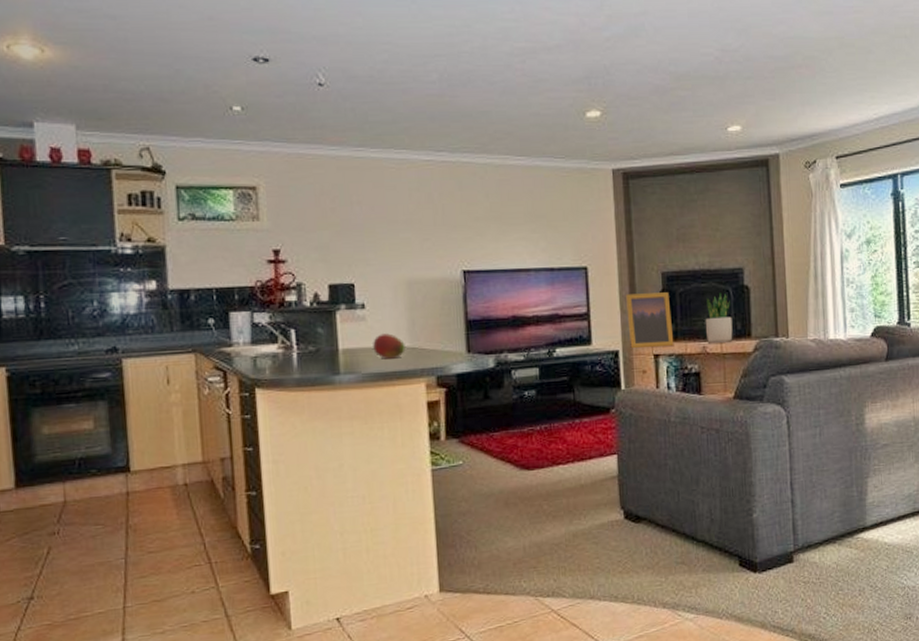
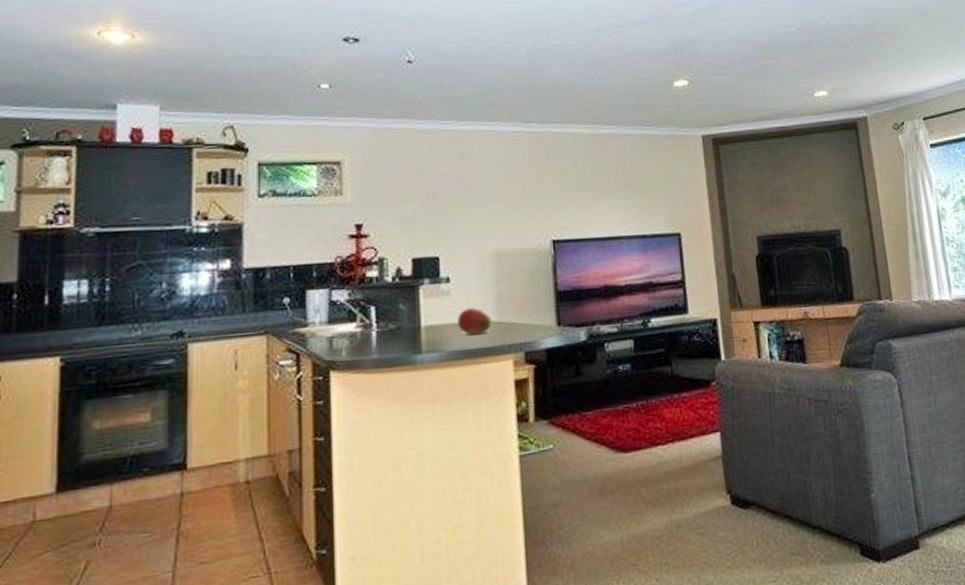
picture frame: present [626,292,674,349] -> none [721,256,774,317]
planter: present [705,292,733,345] -> none [804,255,835,310]

